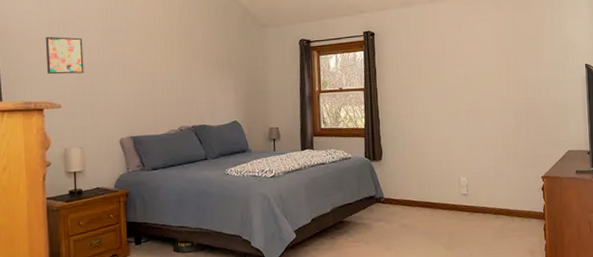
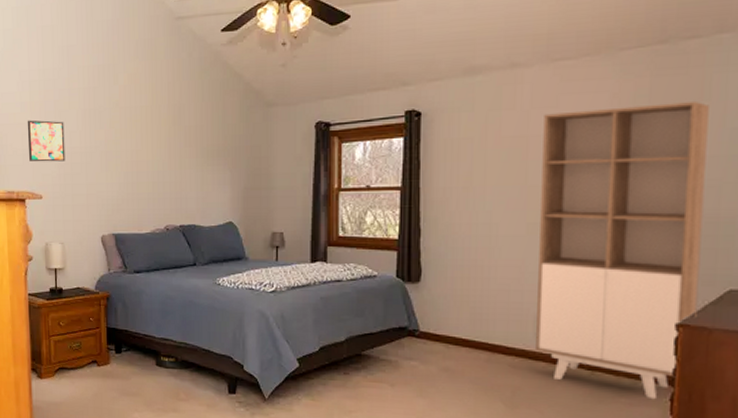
wardrobe: none [453,28,553,231] -> present [536,102,709,400]

